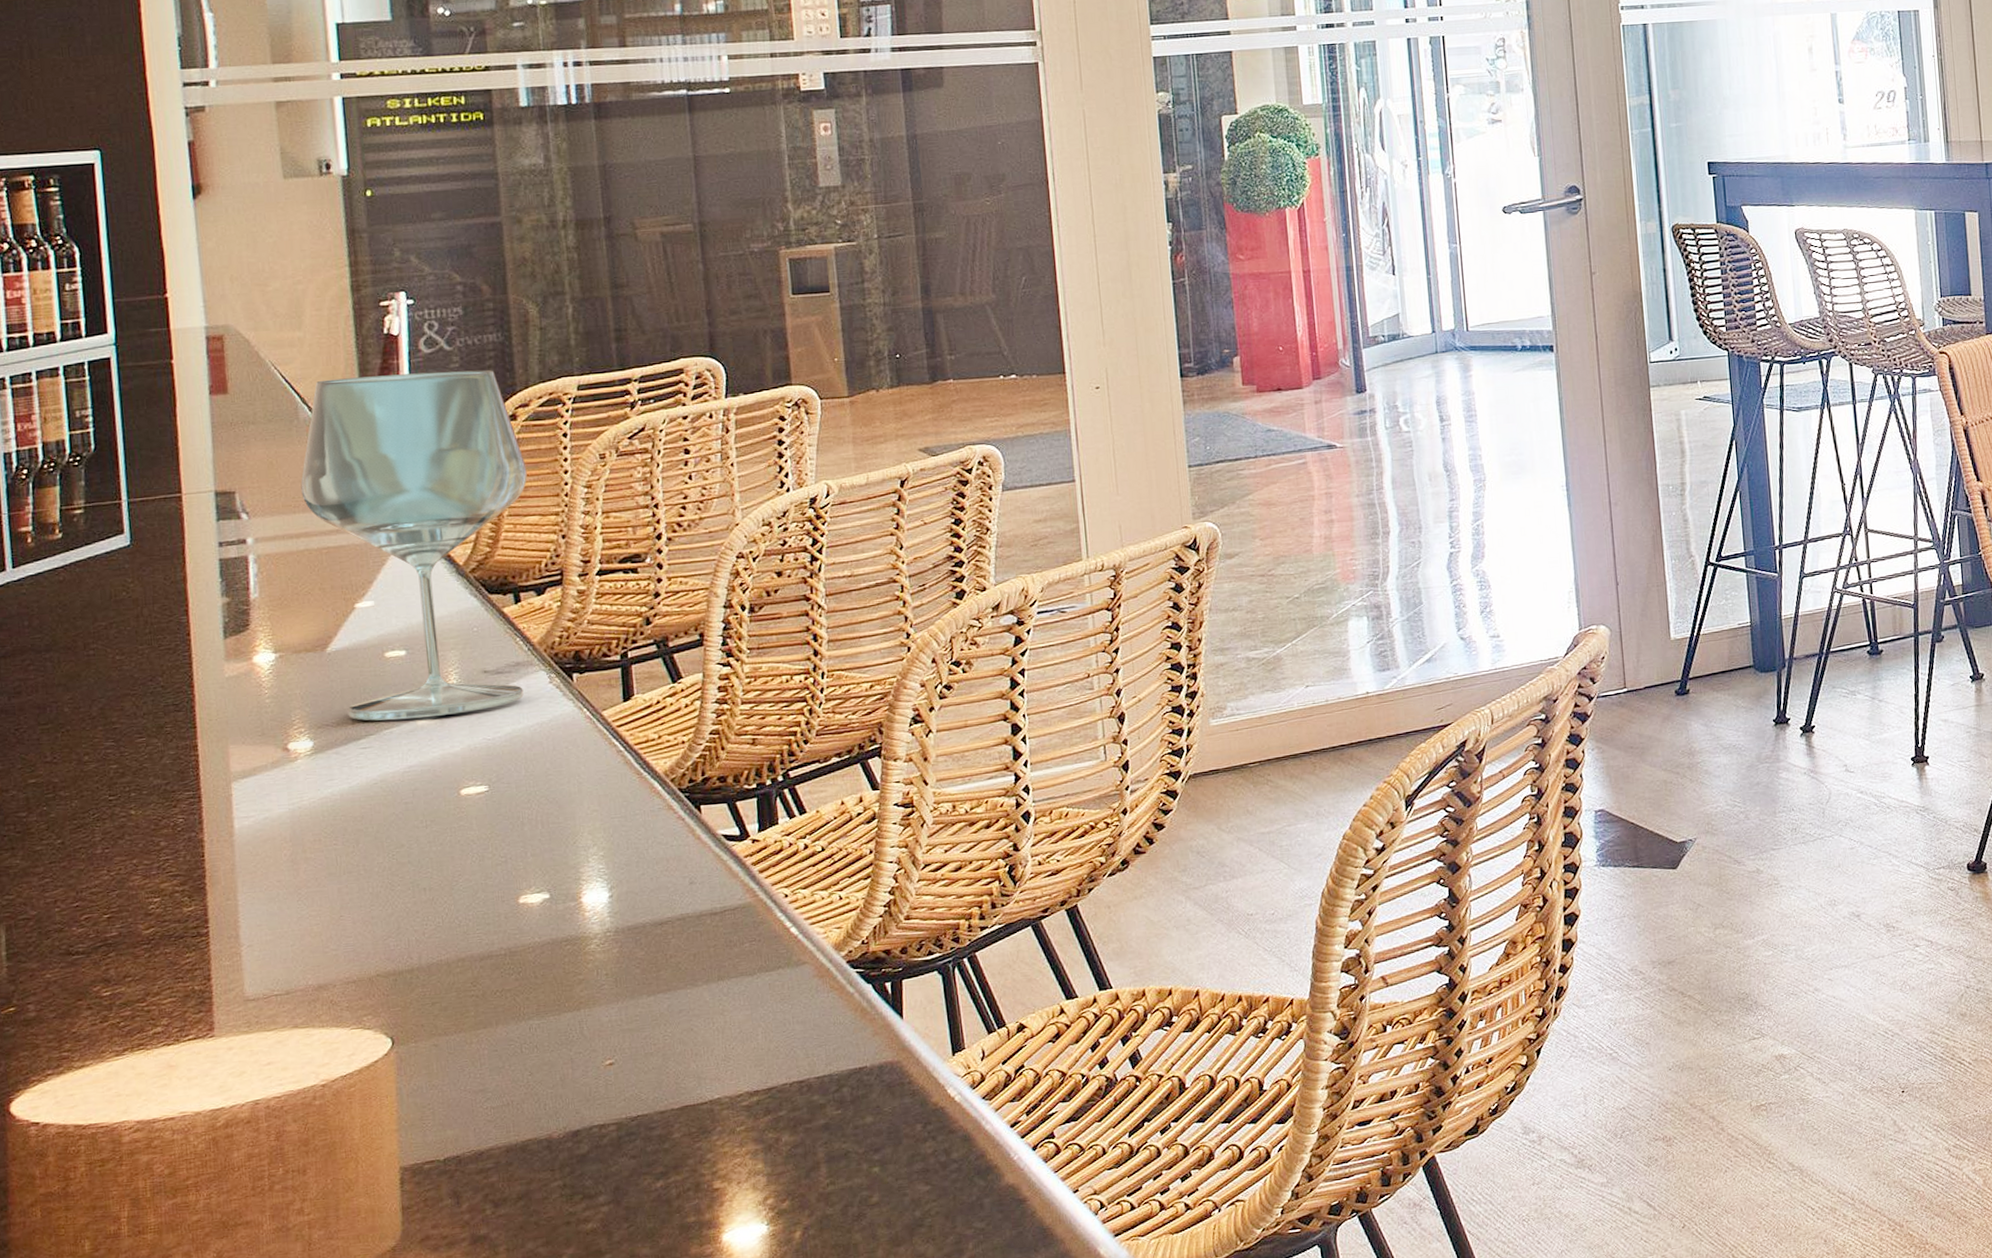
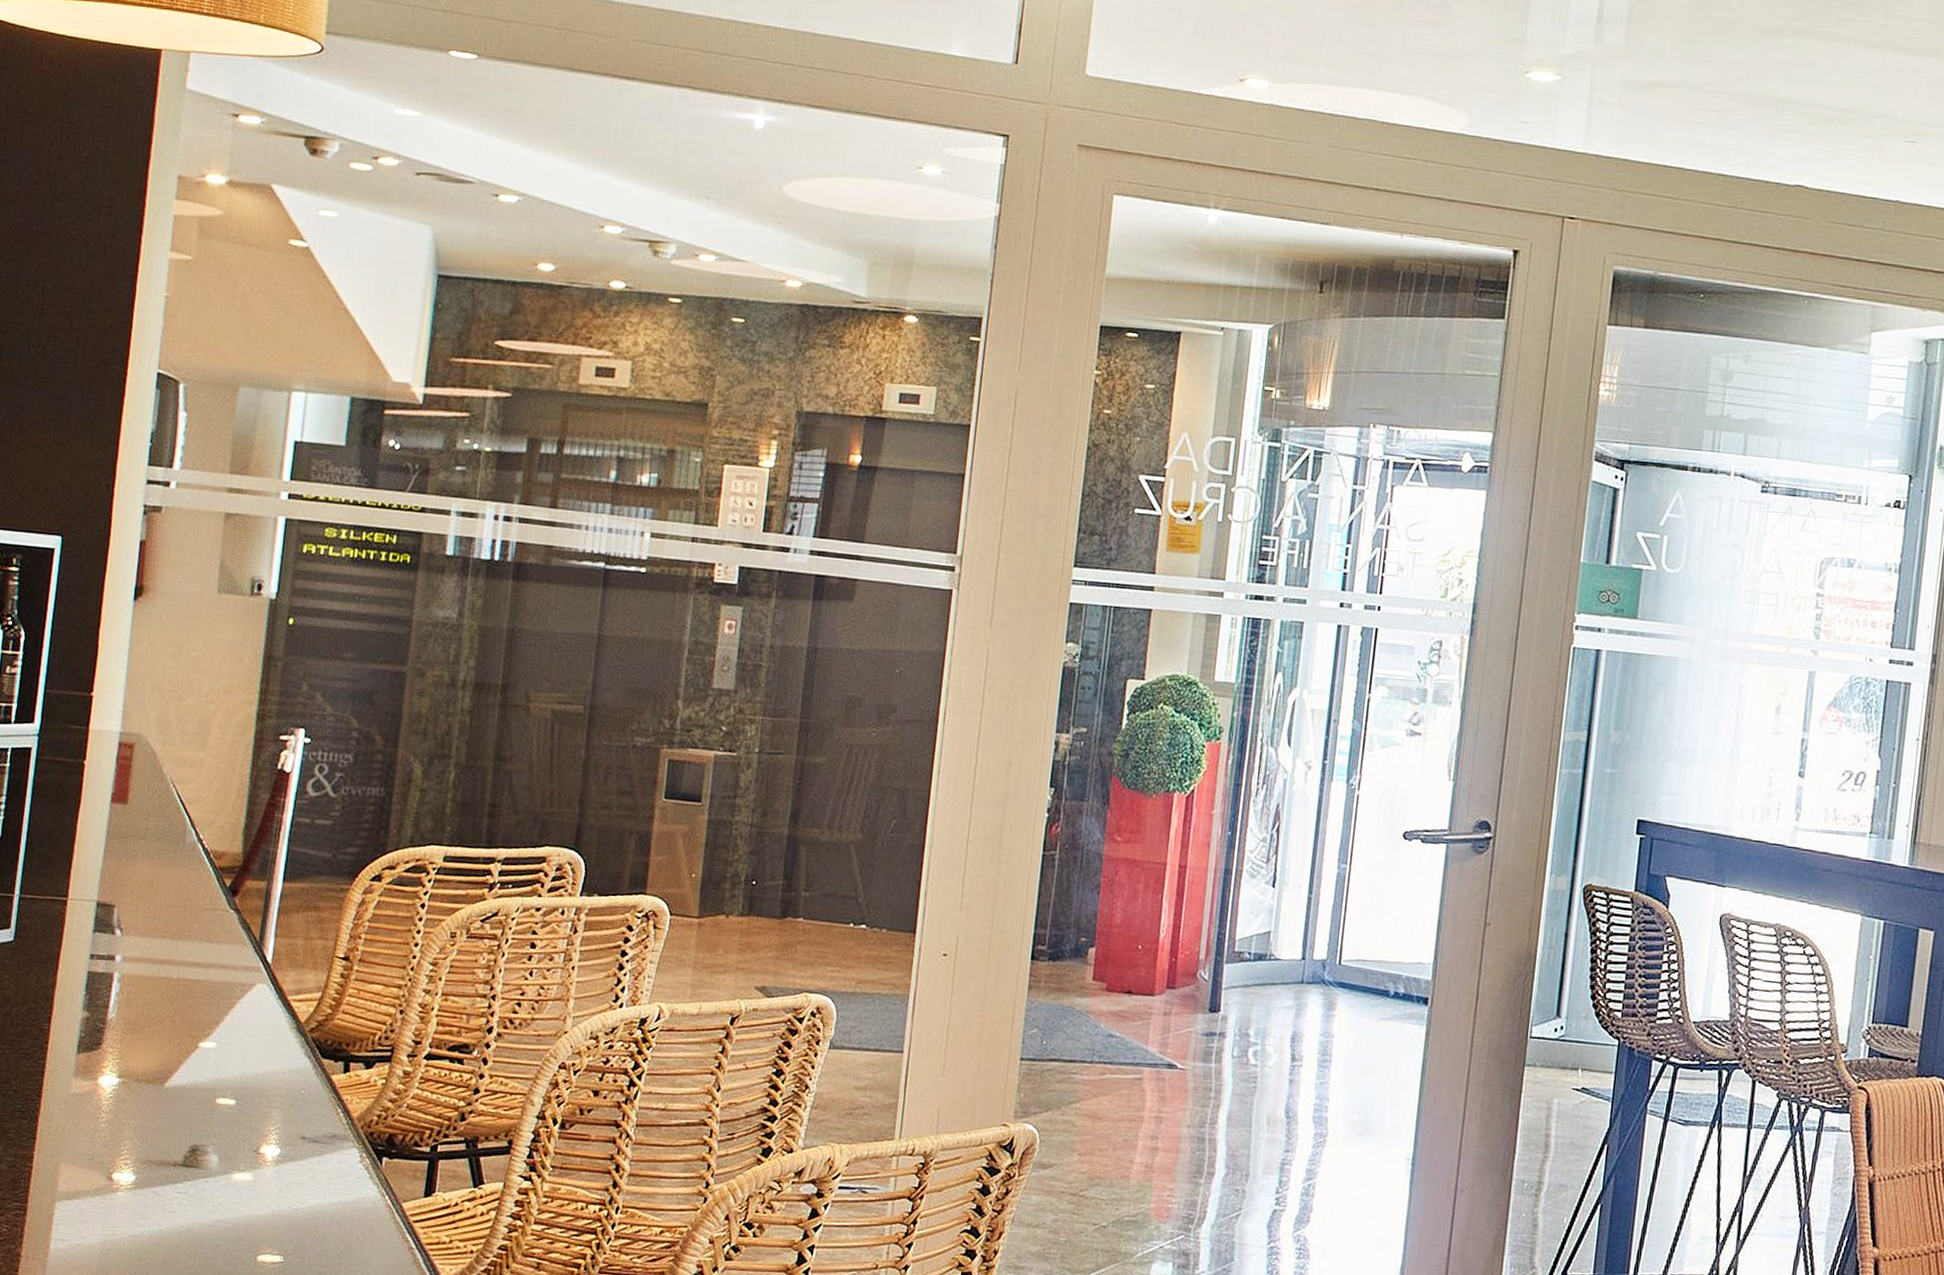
wine glass: present [300,370,528,721] -> none [171,806,382,1177]

